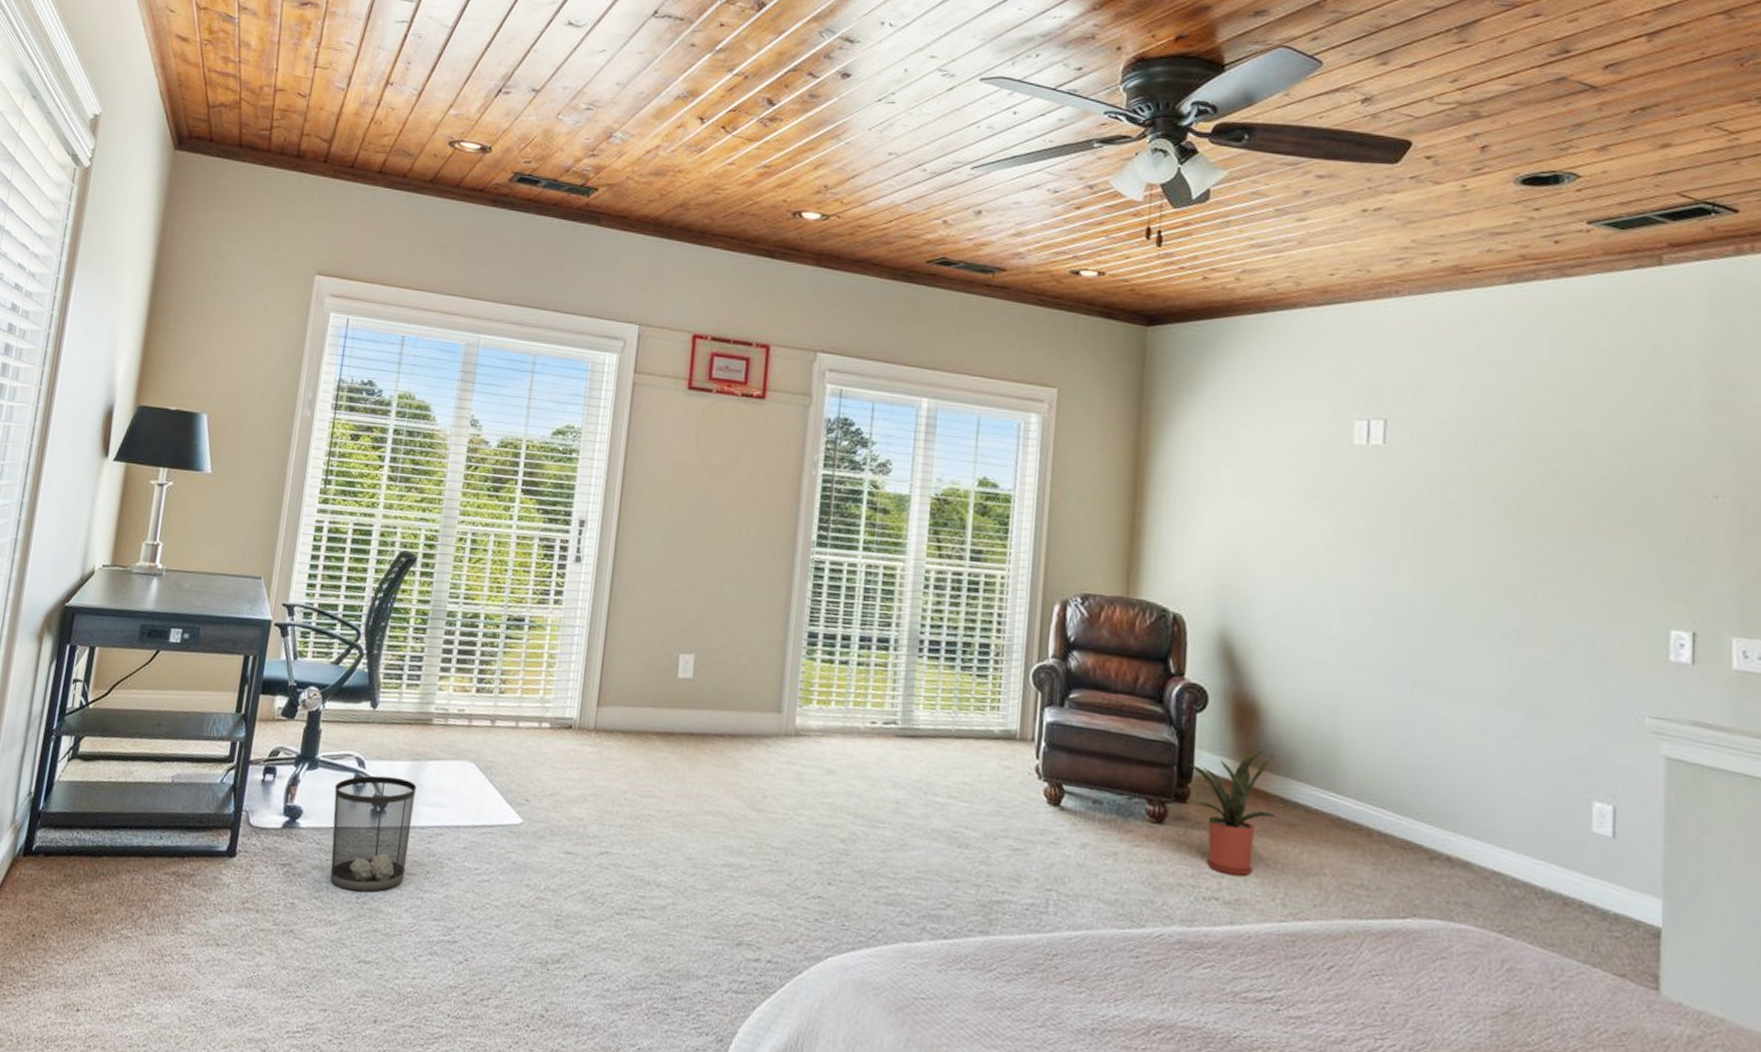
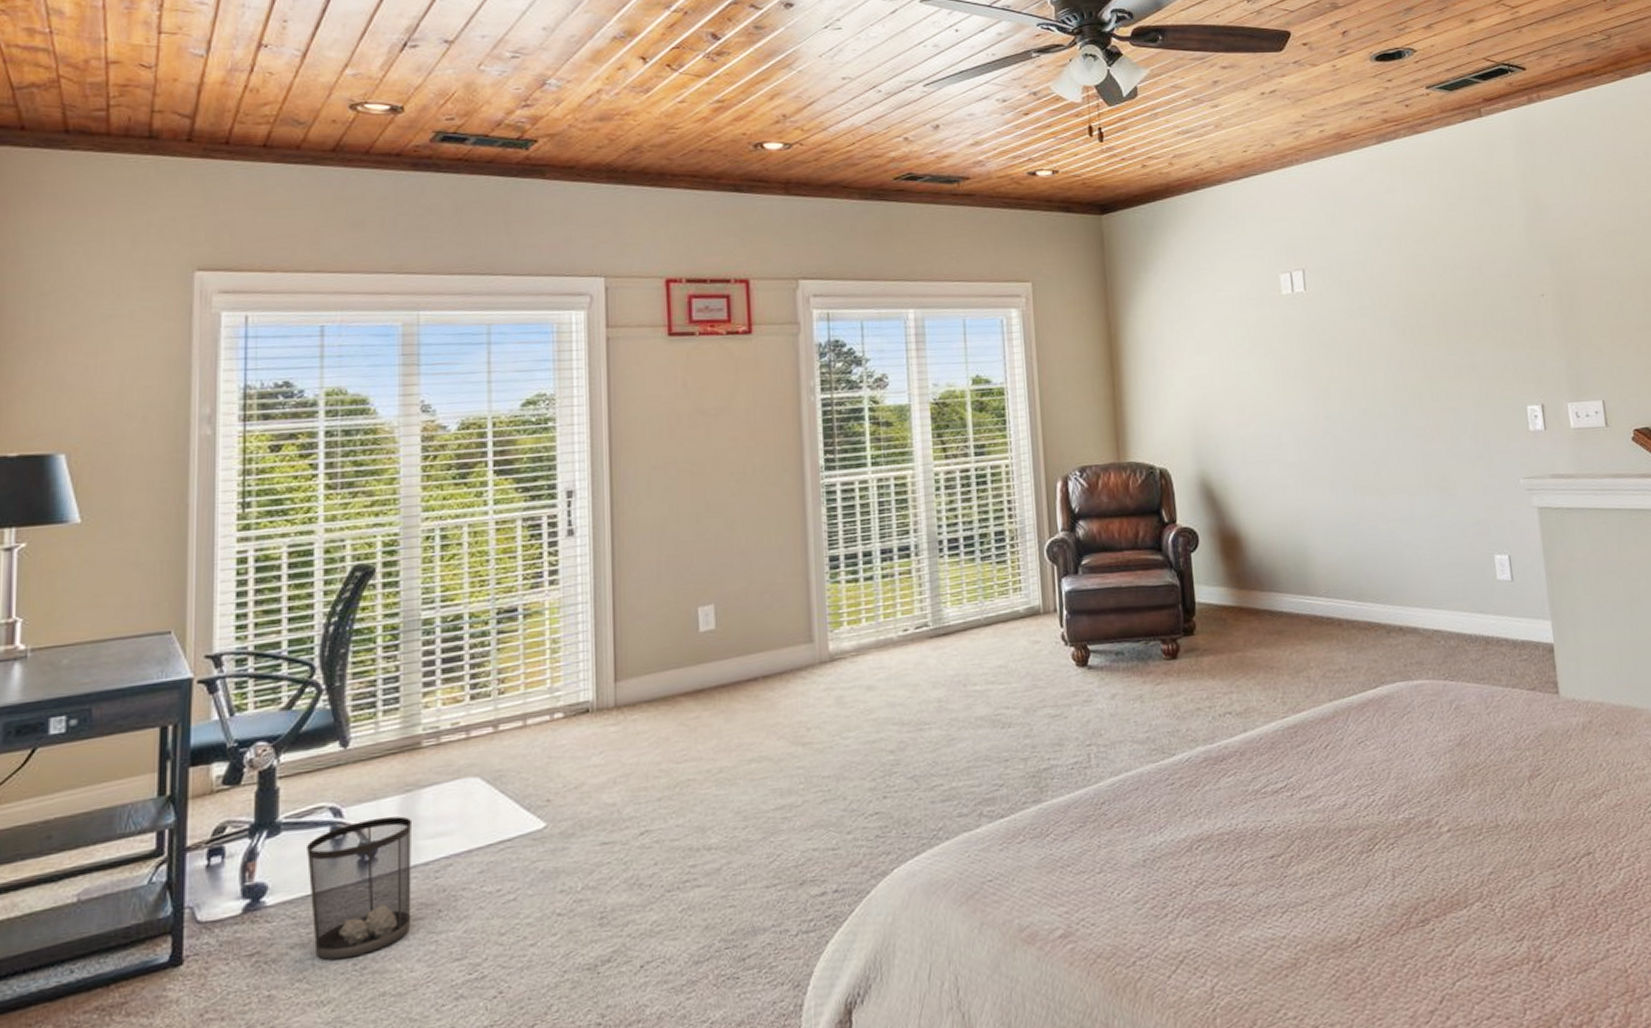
house plant: present [1188,750,1278,878] -> none [1191,573,1268,691]

